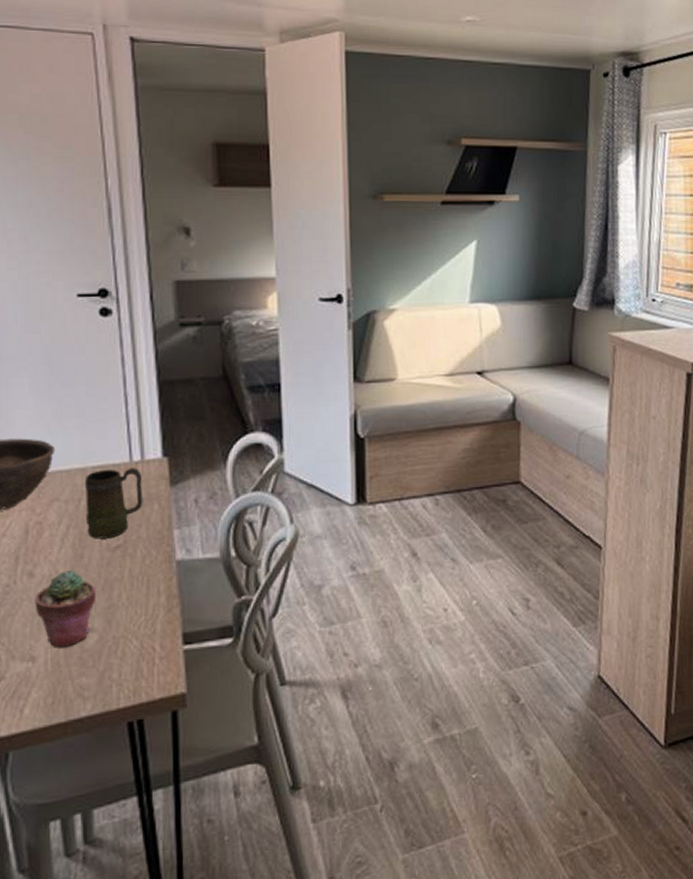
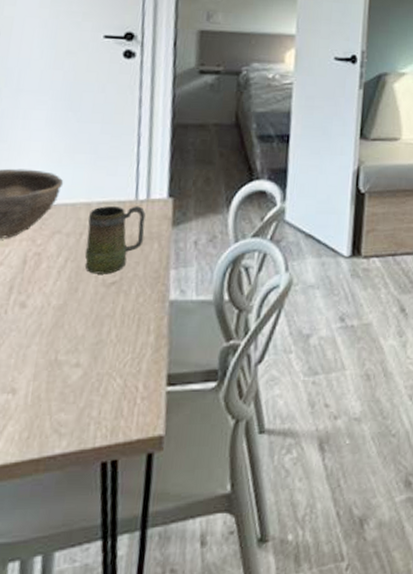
potted succulent: present [35,570,97,648] -> none [22,304,86,382]

